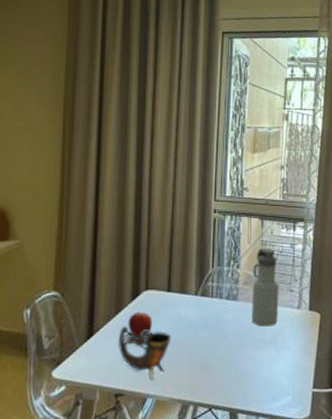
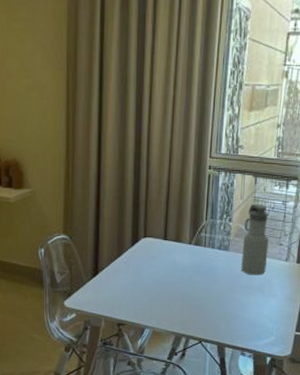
cup: present [118,326,172,379] -> none [119,268,167,313]
fruit: present [128,311,153,337] -> none [128,255,150,277]

